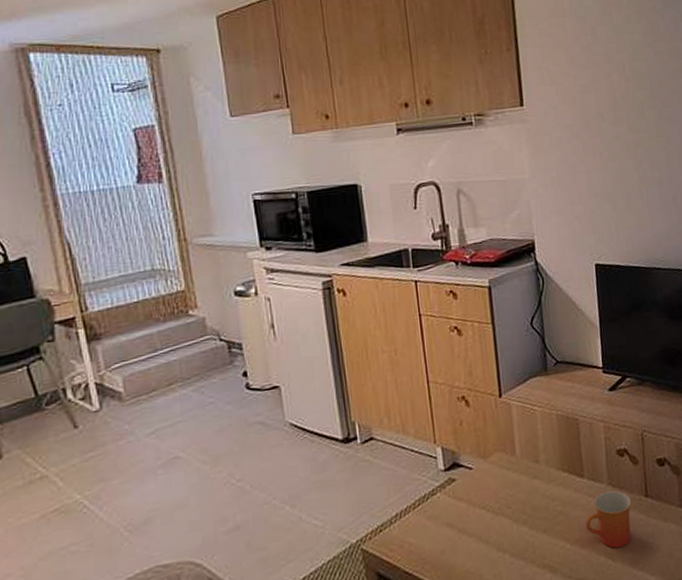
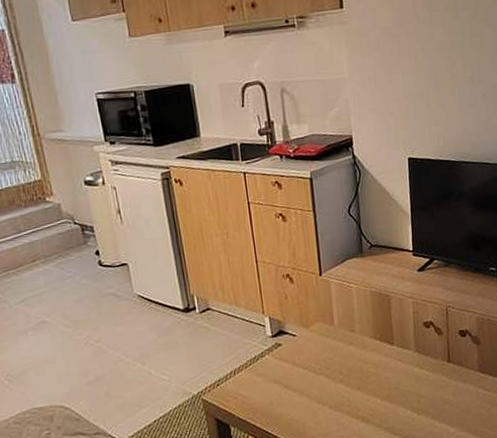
mug: present [585,490,631,549] -> none [394,356,435,404]

